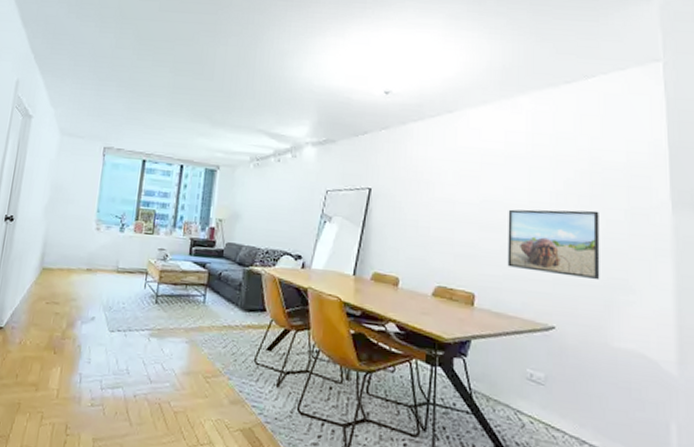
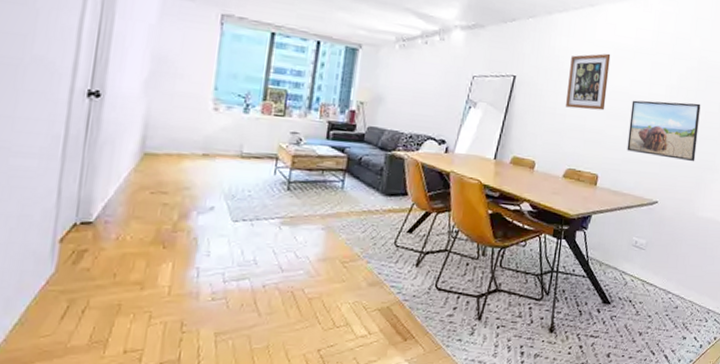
wall art: none [429,160,477,222] -> present [566,53,611,111]

